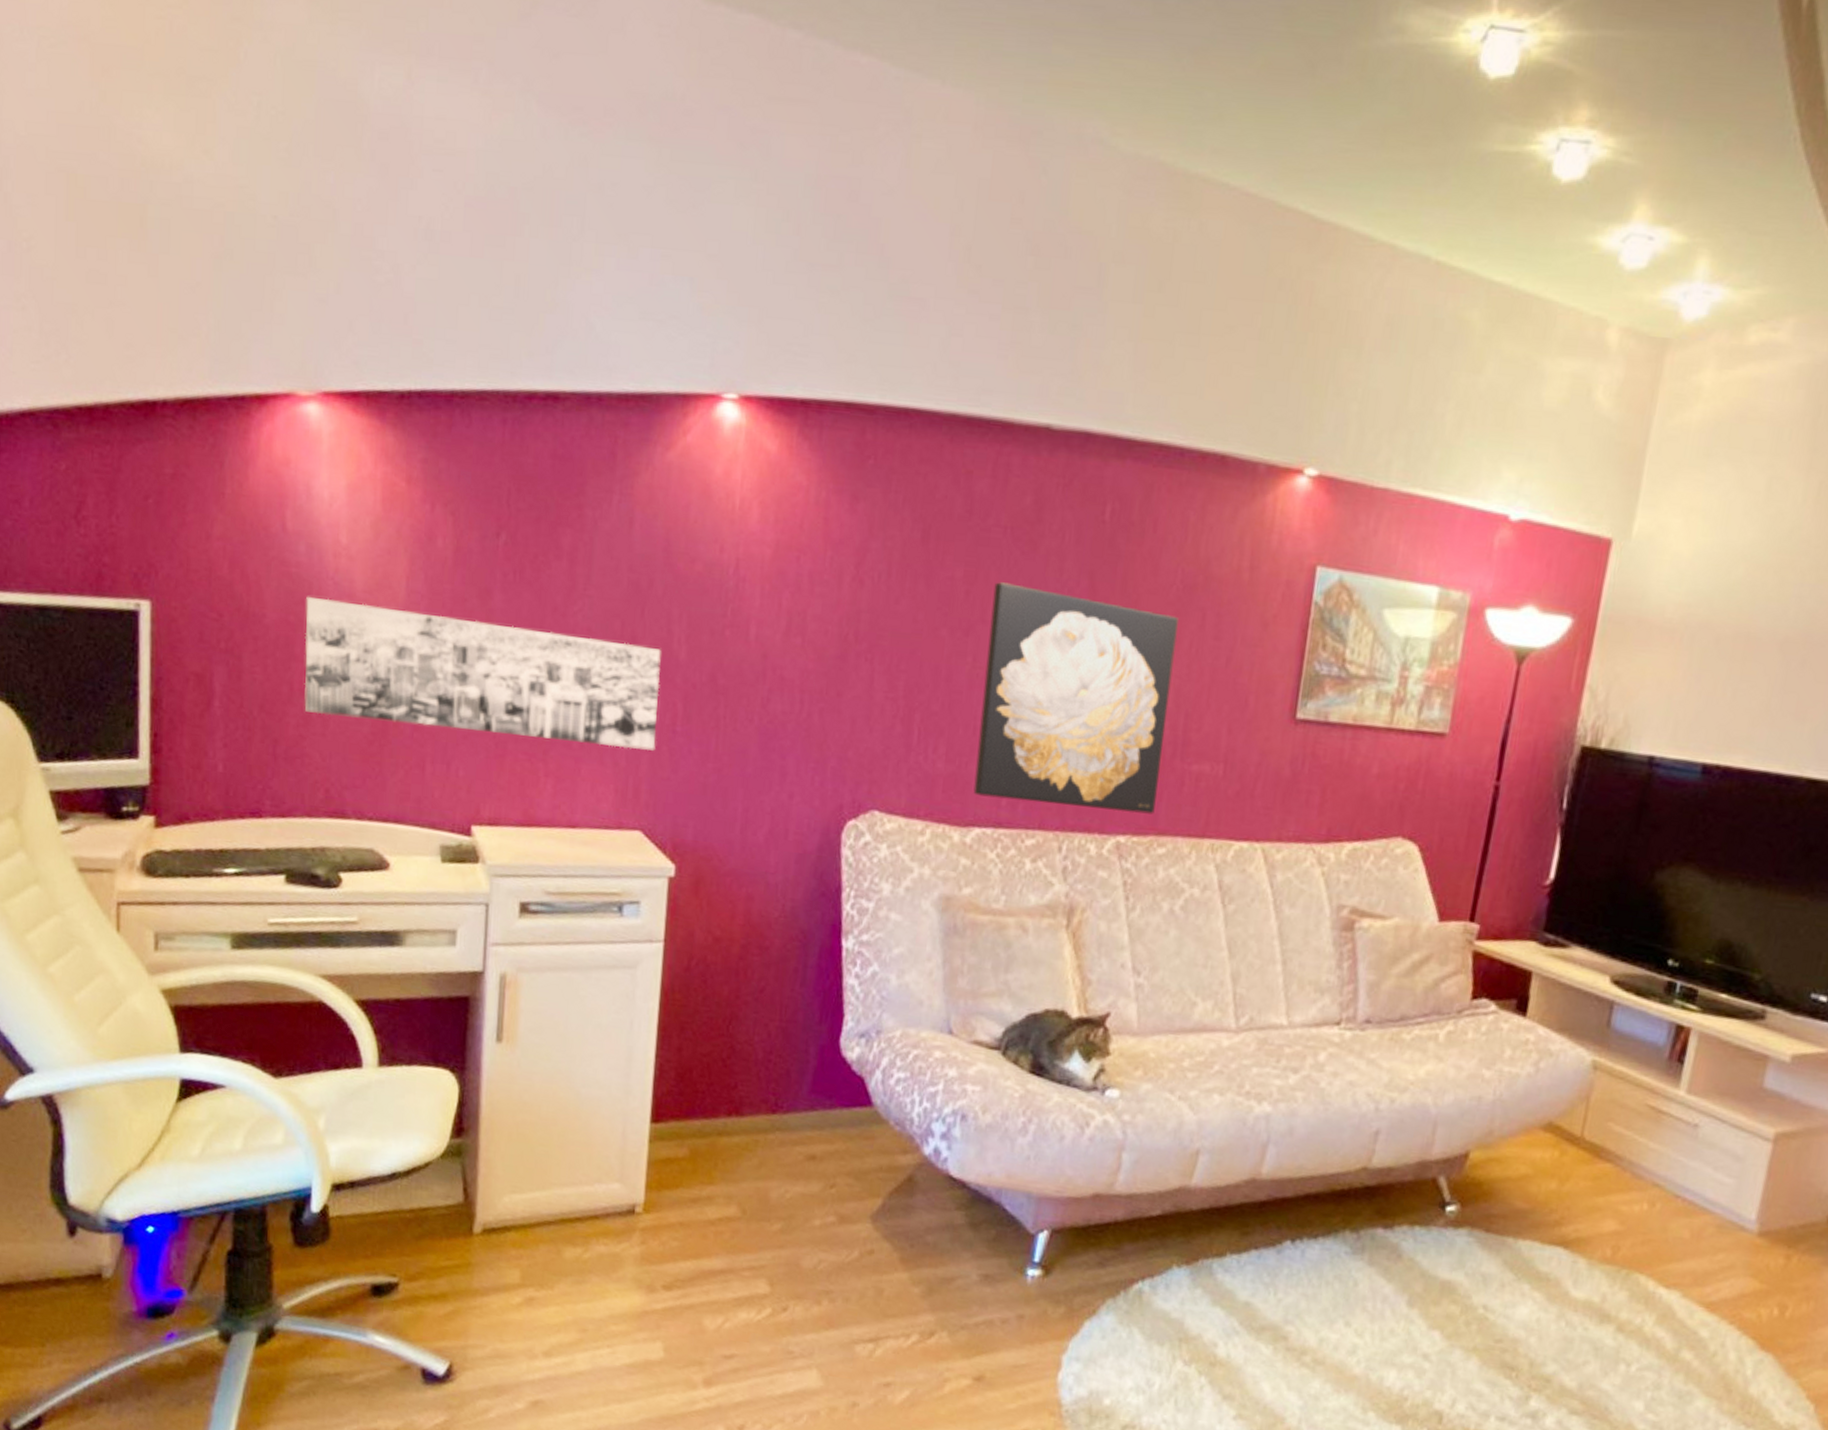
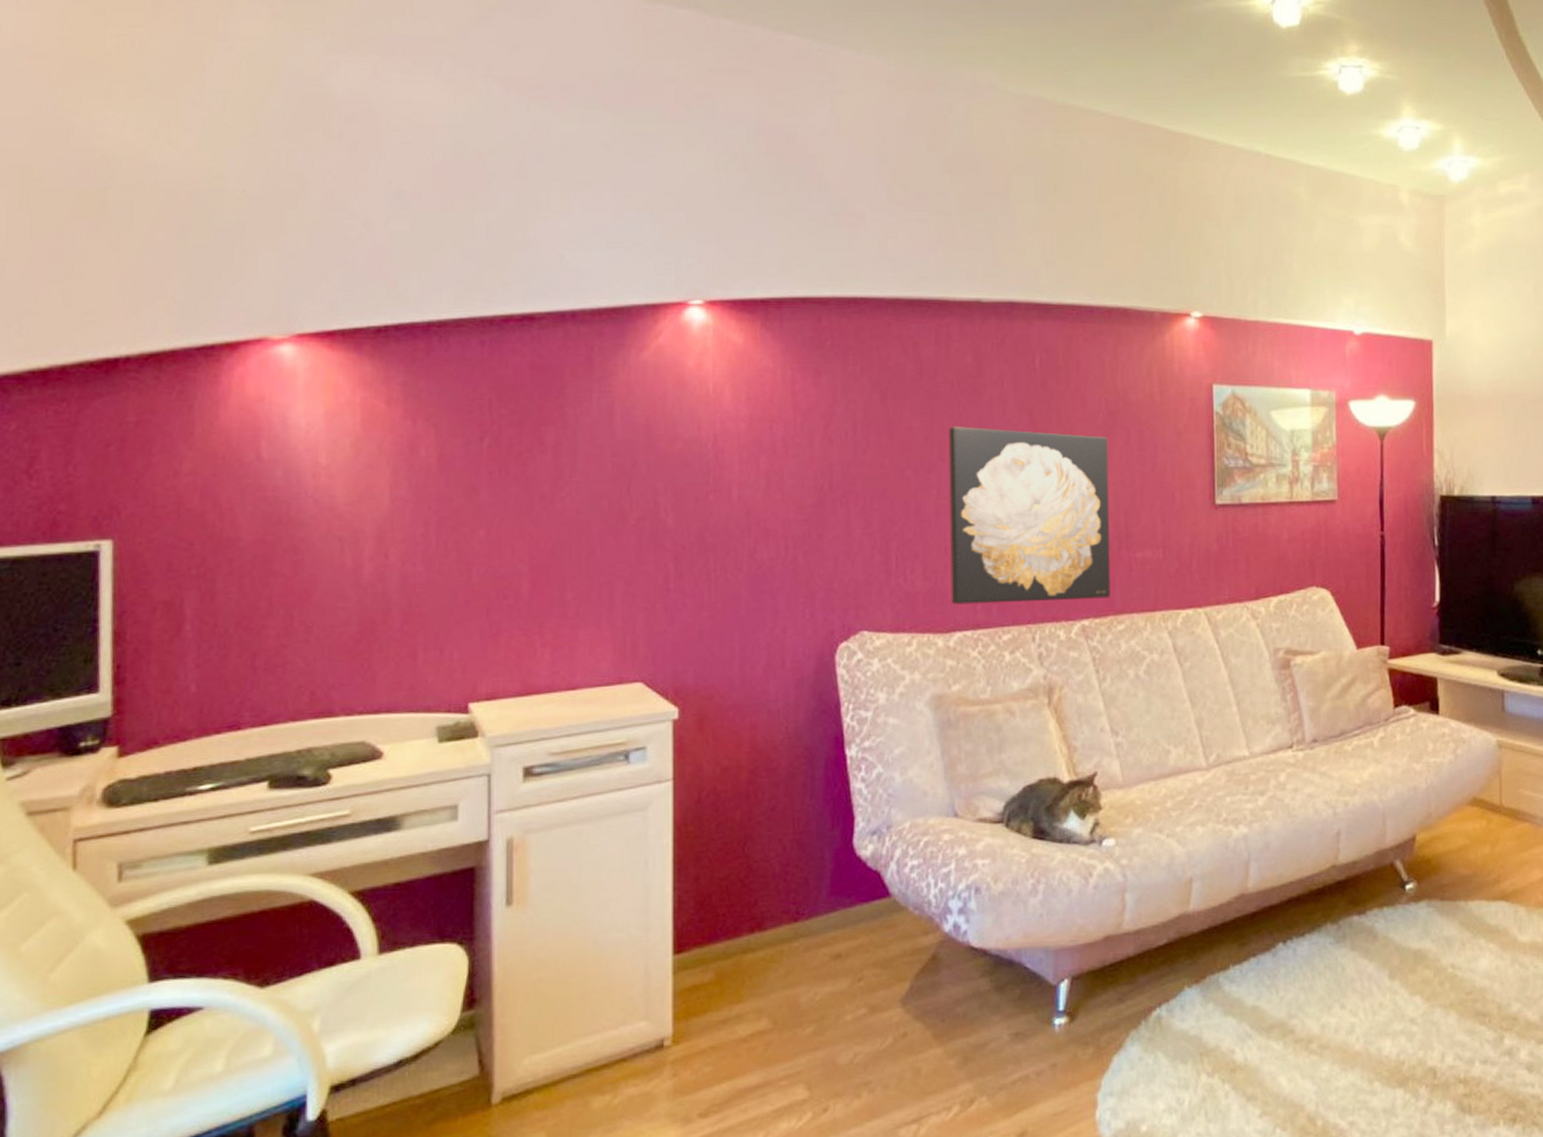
wall art: present [304,596,661,751] -> none [284,515,650,623]

